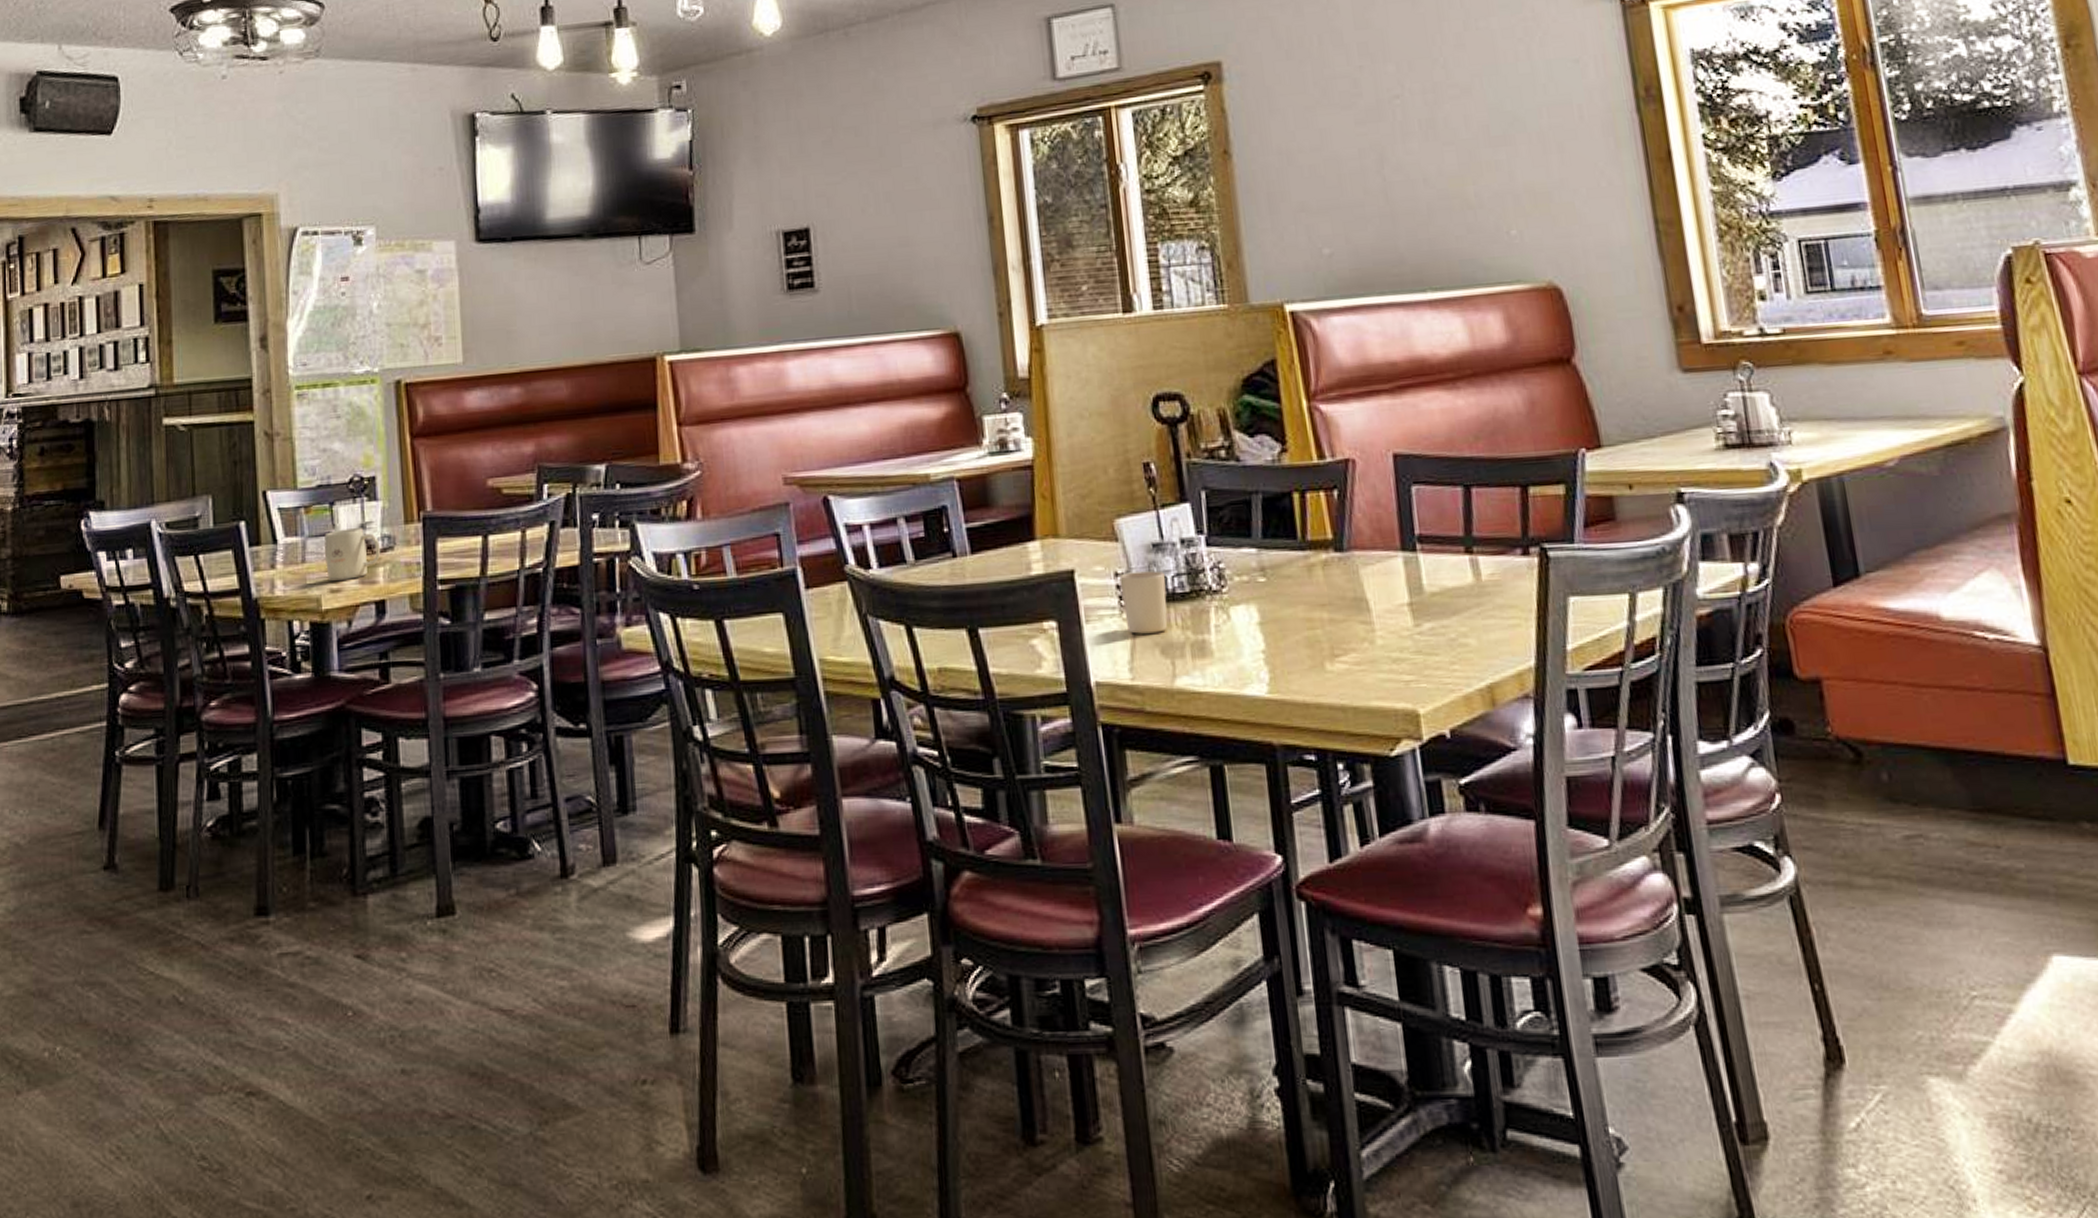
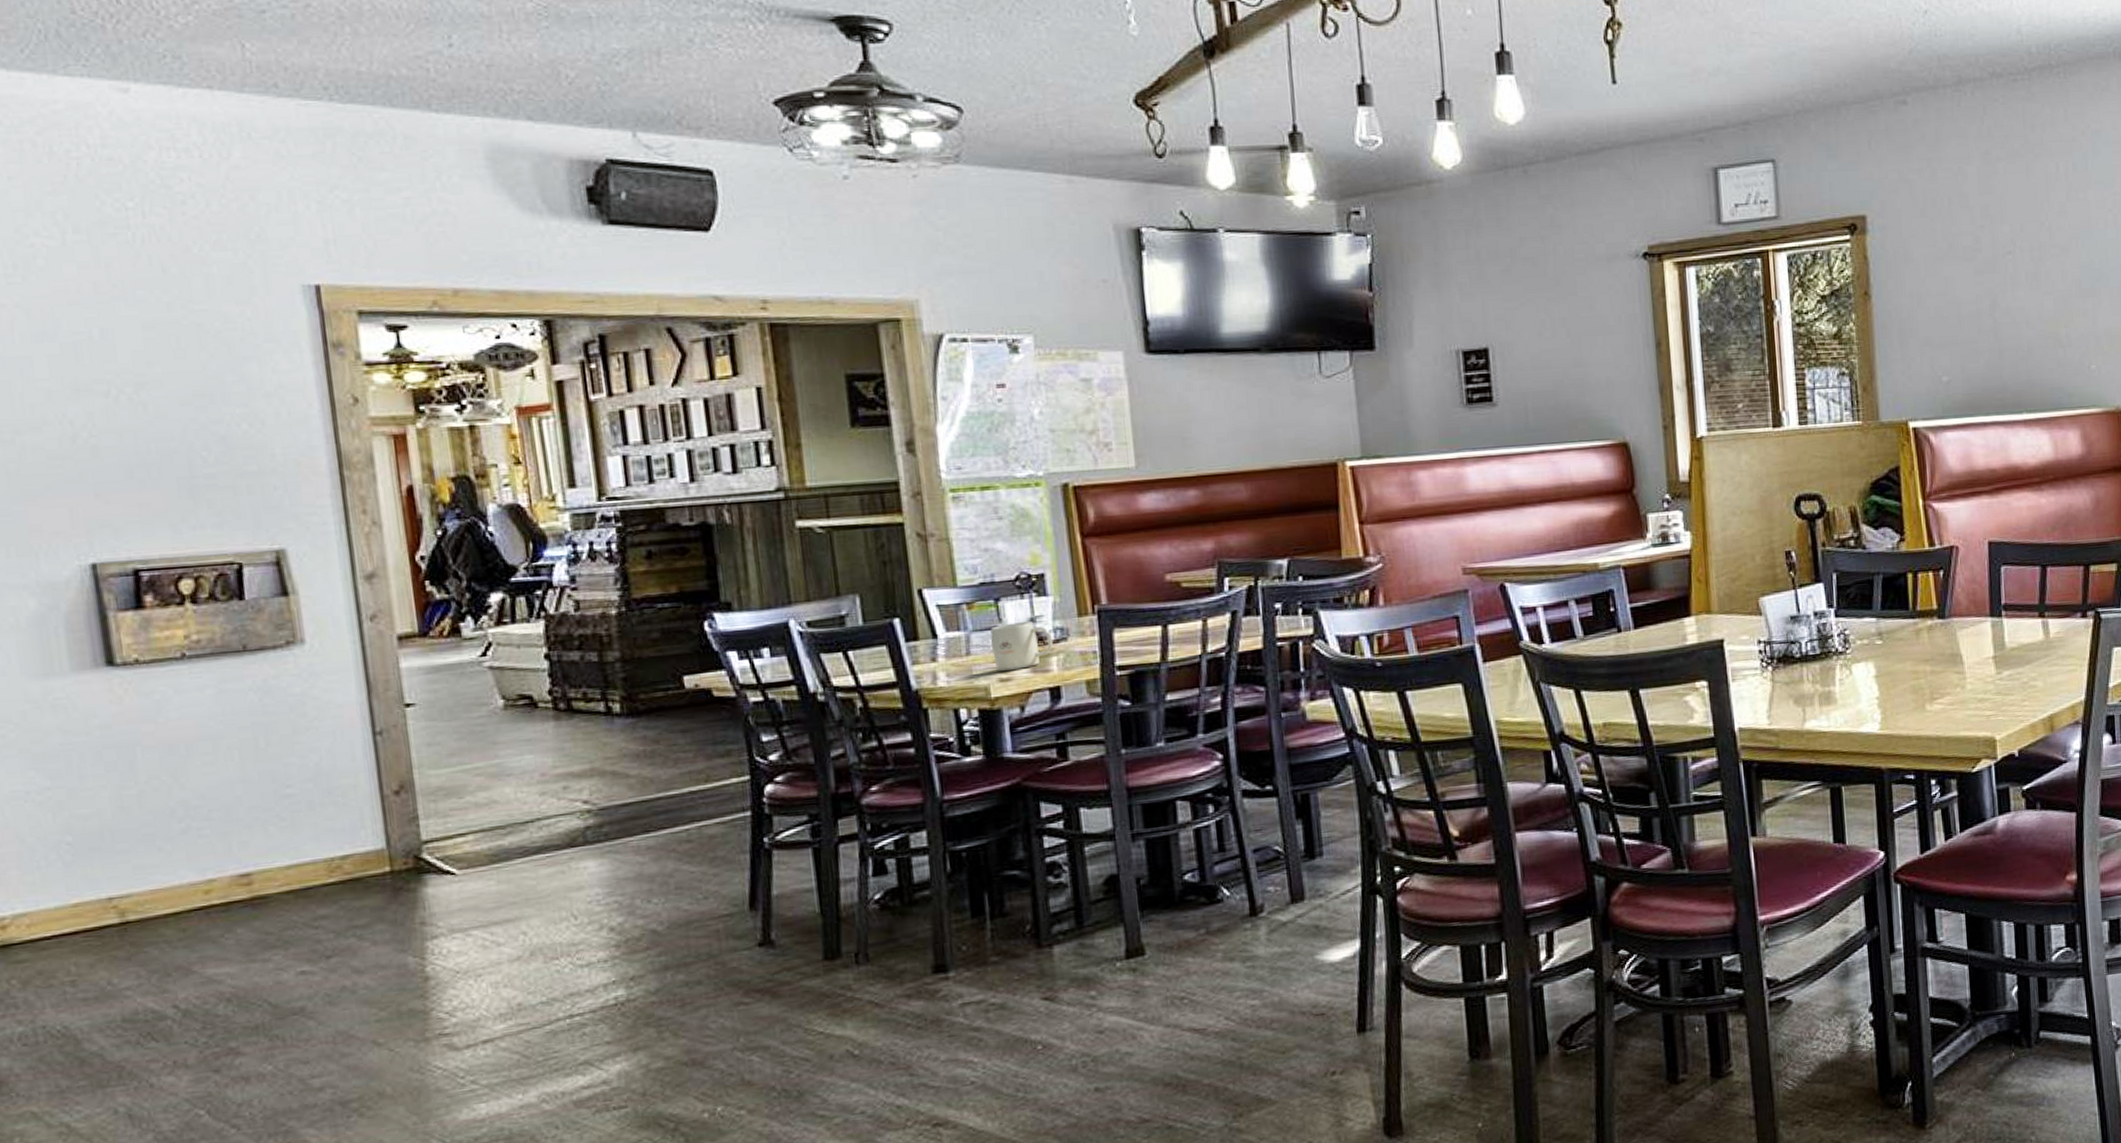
mug: present [1119,571,1168,634] -> none [1762,638,1801,689]

